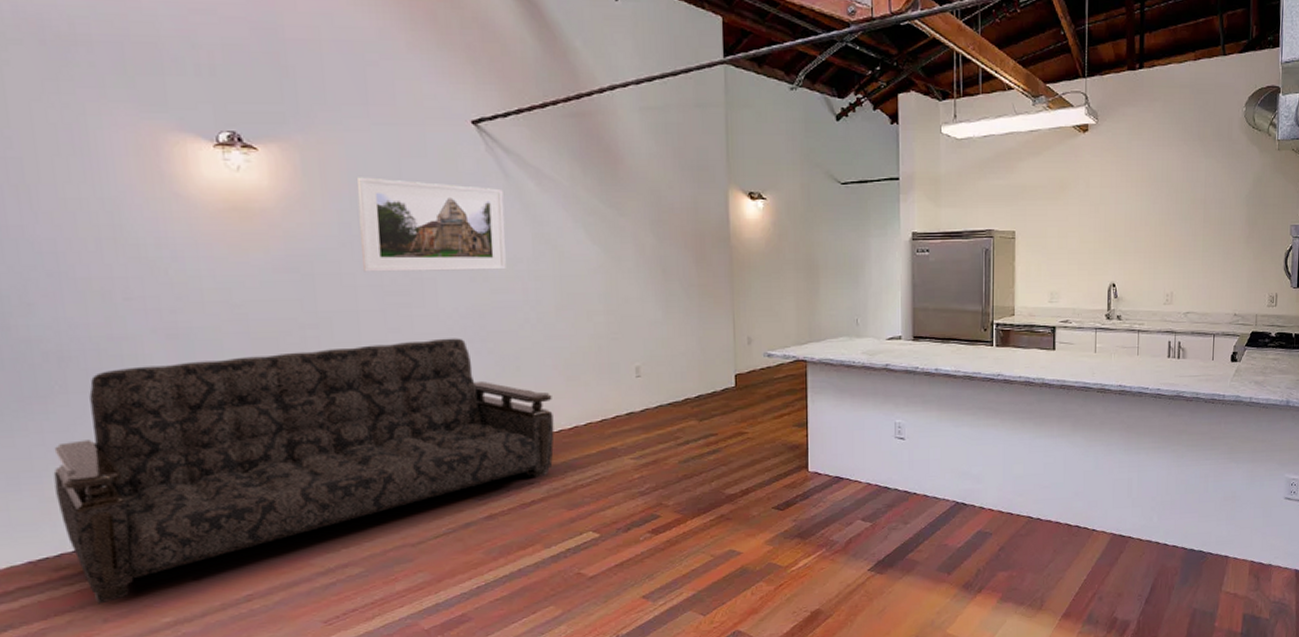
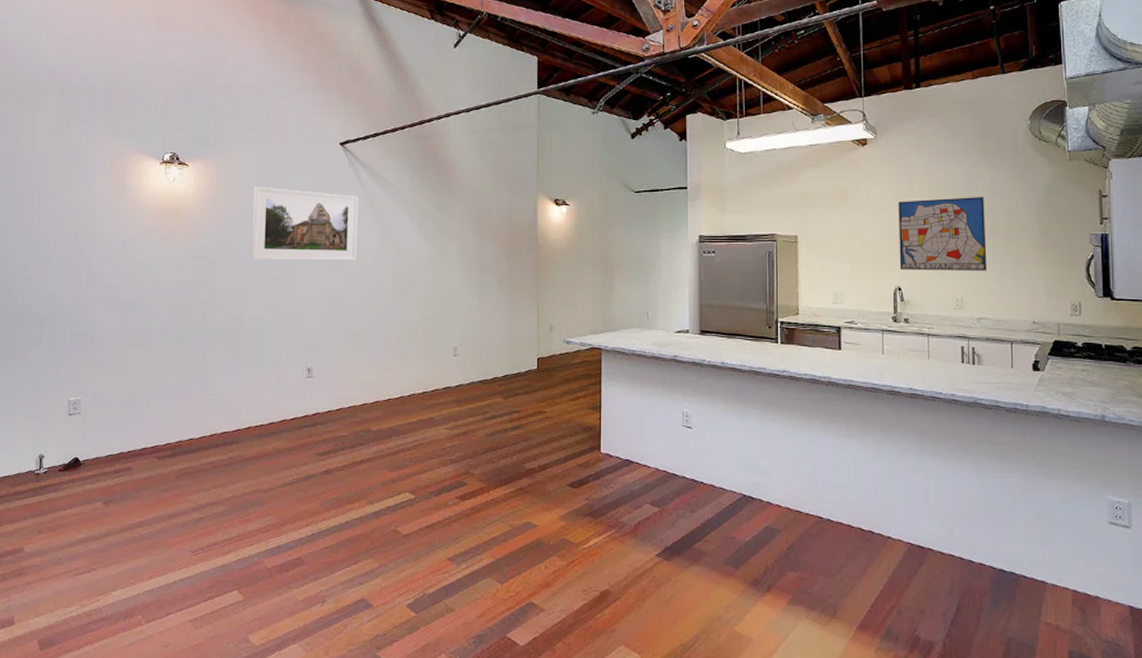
sofa: present [53,338,554,604] -> none [22,315,384,518]
wall art: none [1115,188,1198,266] -> present [898,197,987,271]

